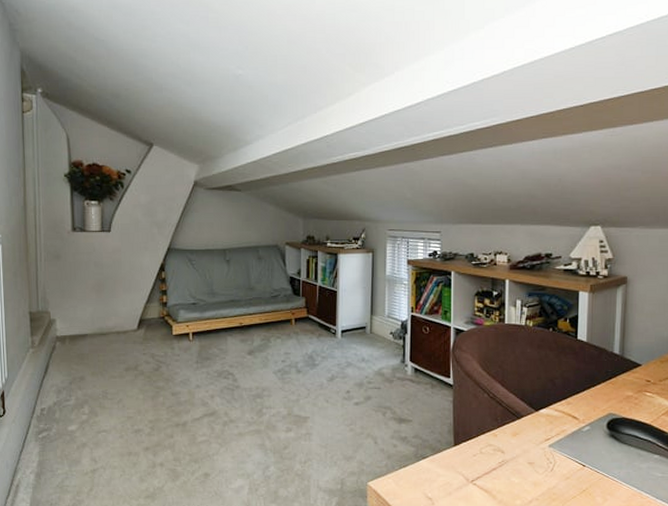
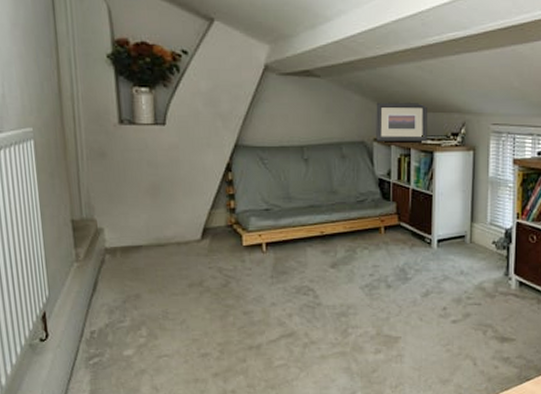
picture frame: none [288,211,332,246] -> present [376,102,427,142]

